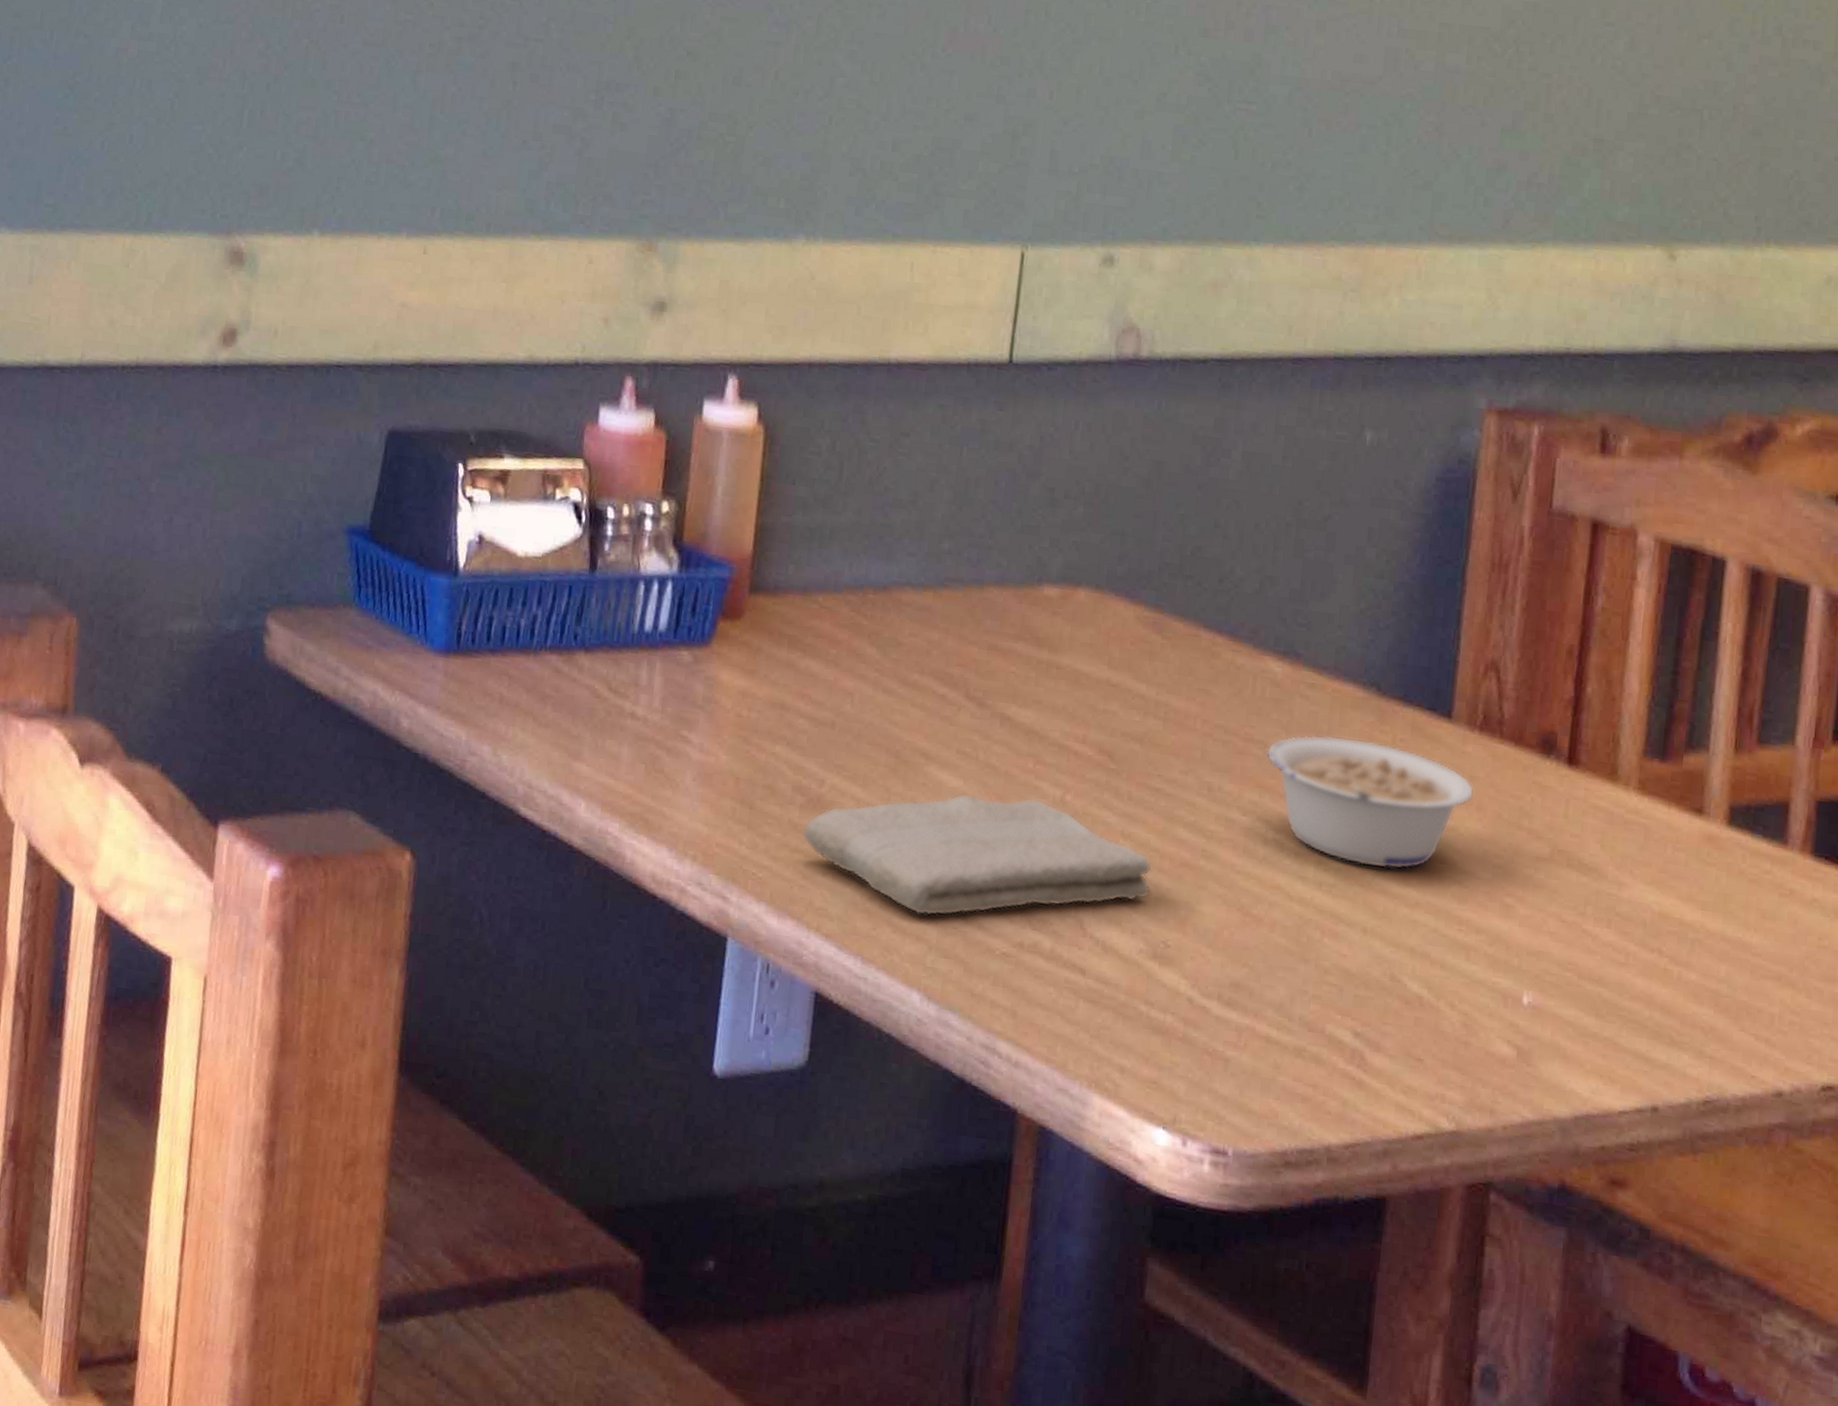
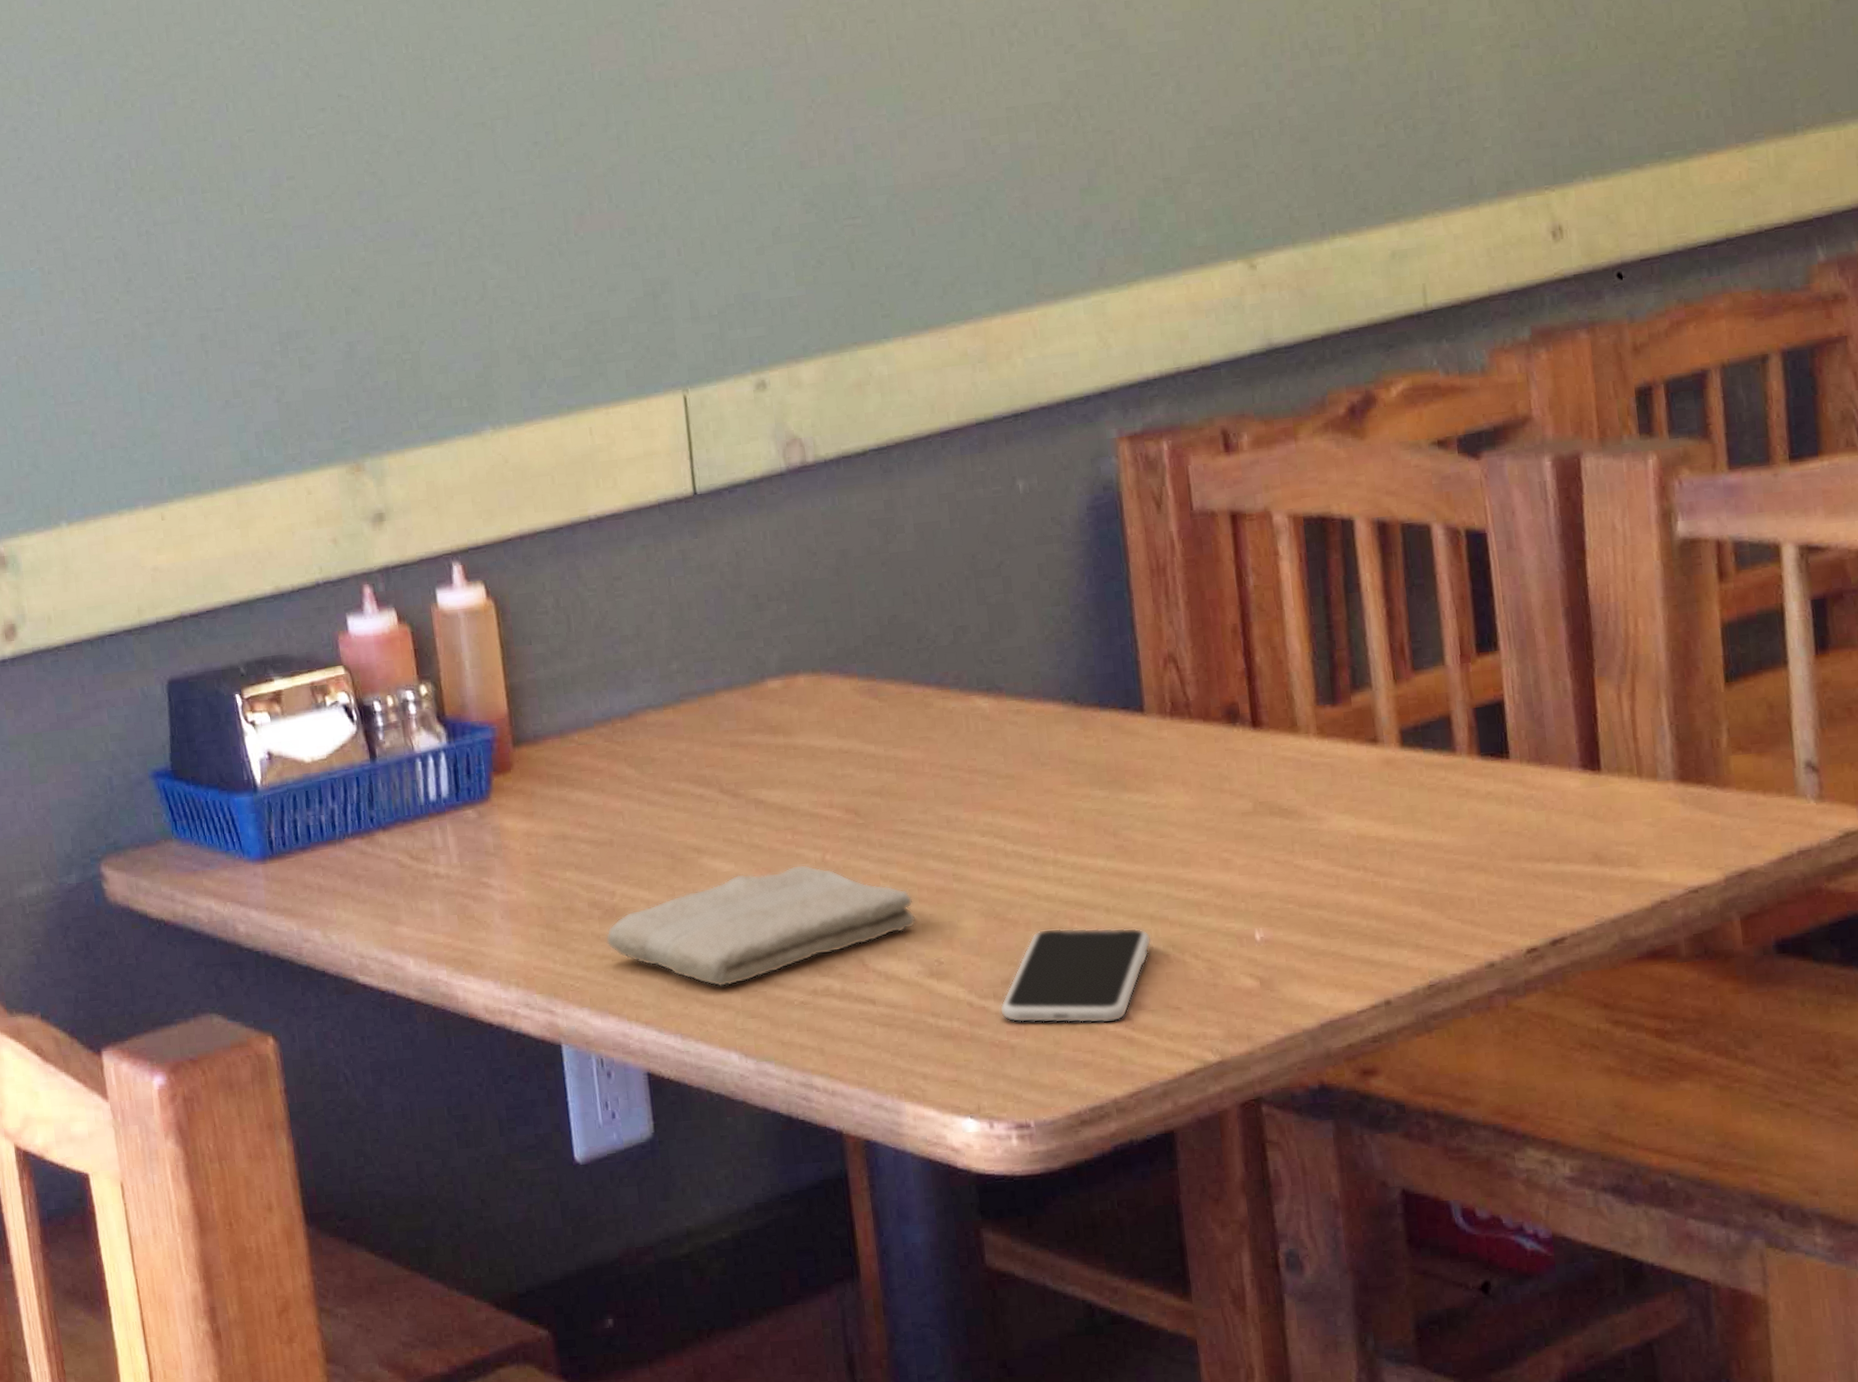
smartphone: none [1221,934,1407,1059] -> present [999,927,1152,1024]
legume: present [1265,734,1475,870] -> none [990,746,1177,856]

